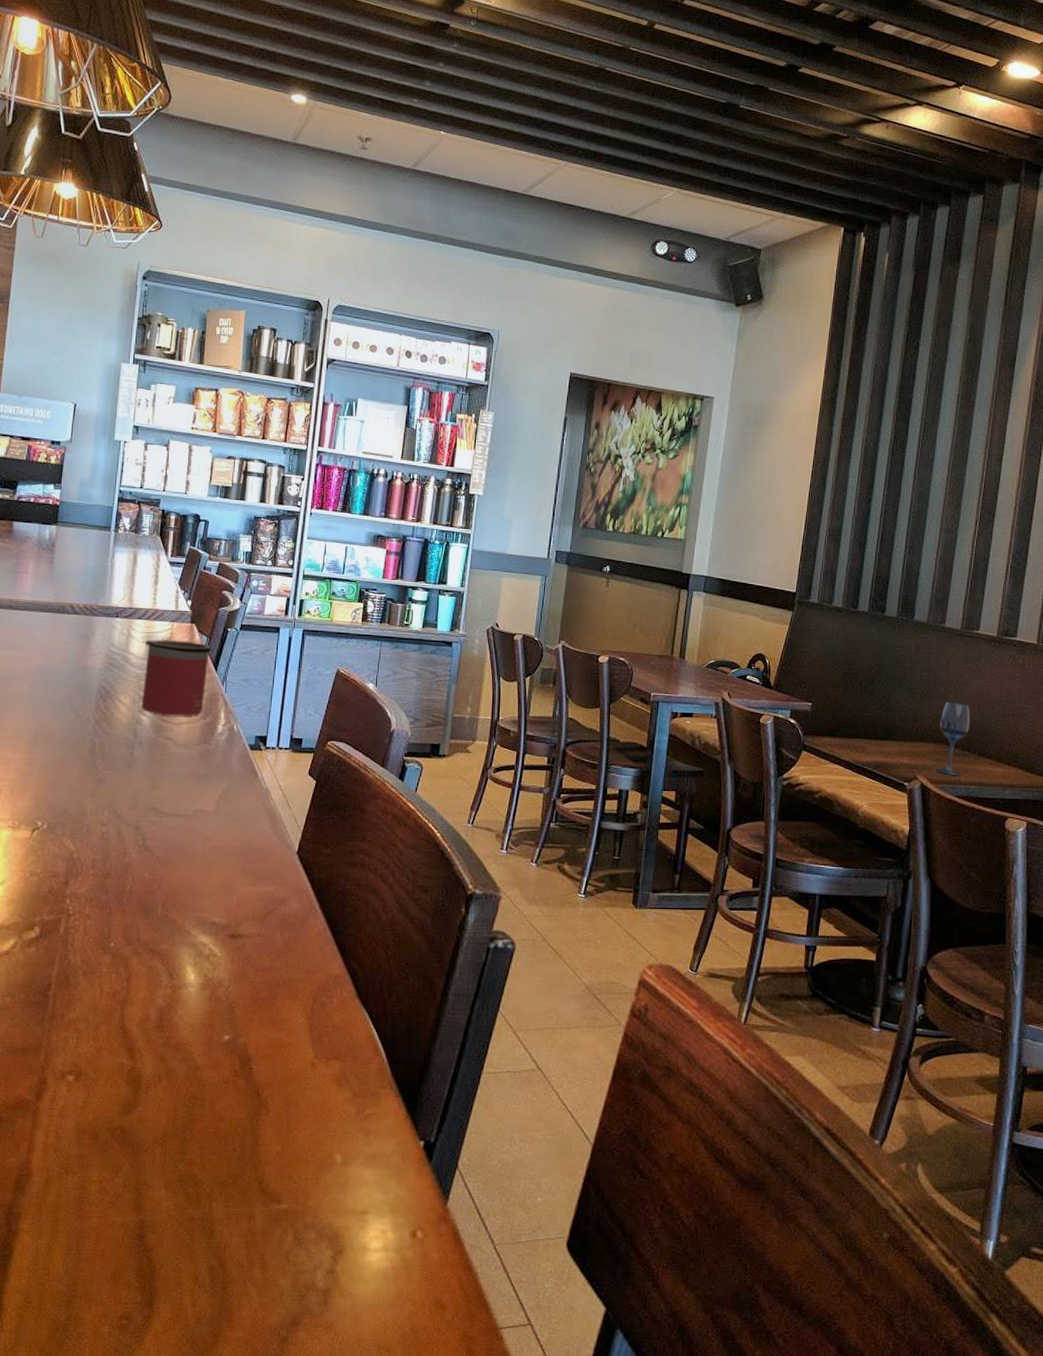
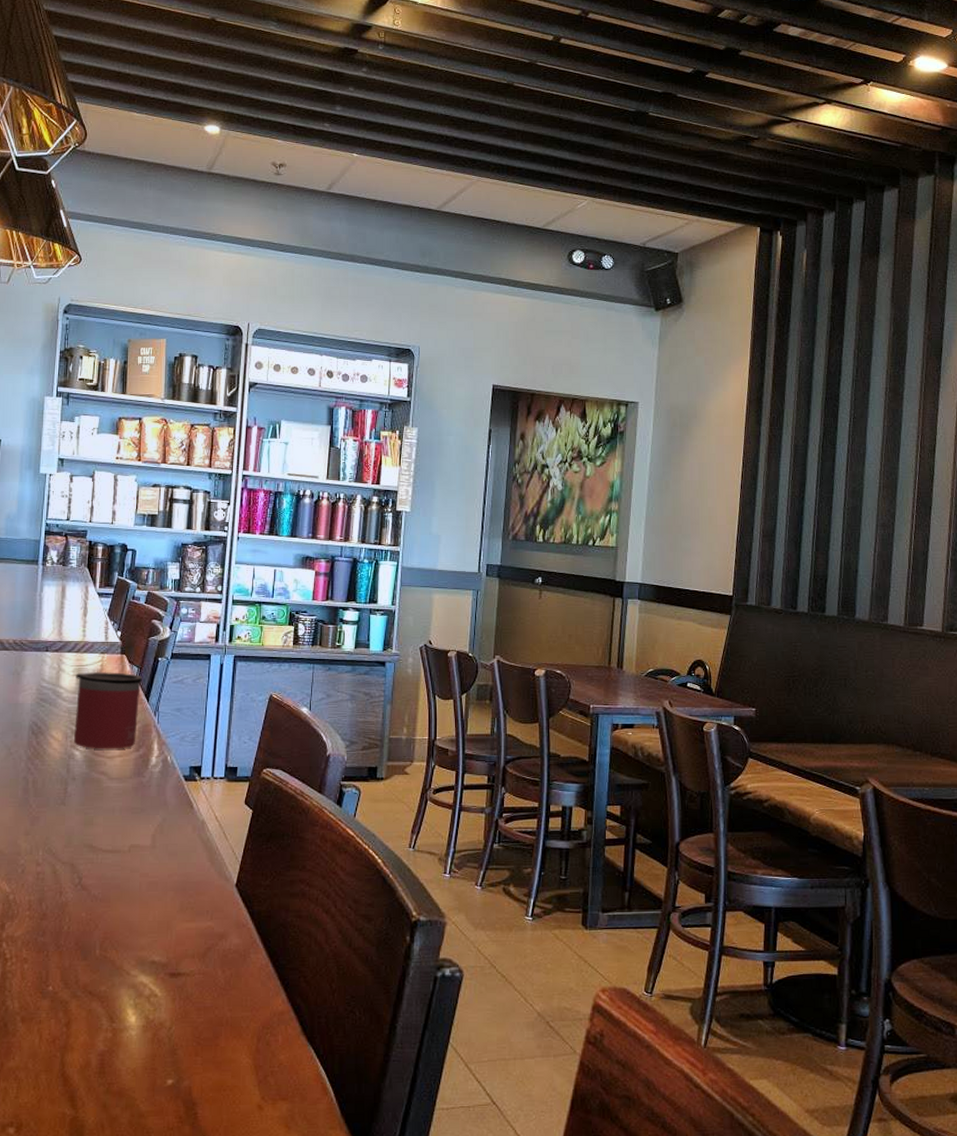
wineglass: present [935,701,971,776] -> none [887,701,920,778]

